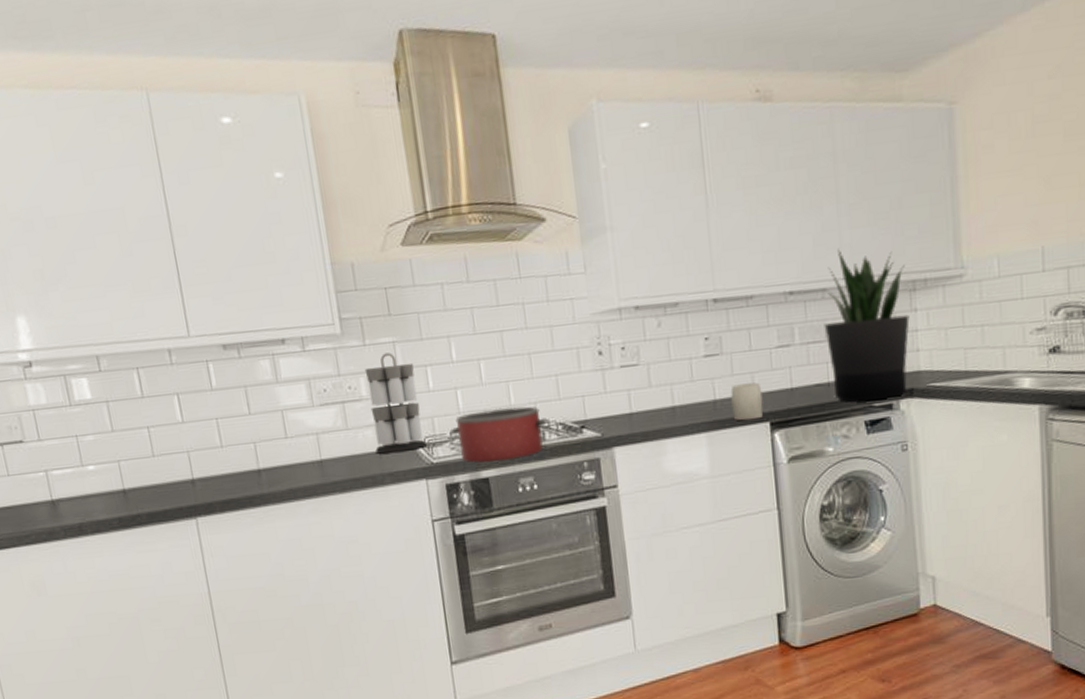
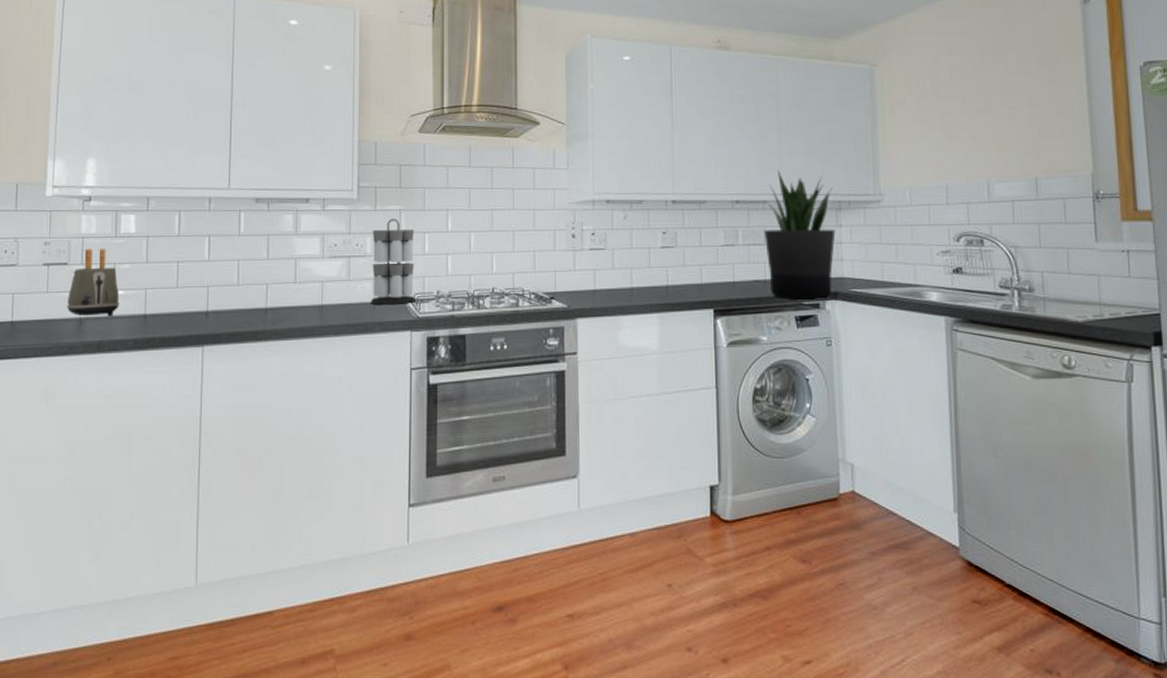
toaster: none [32,419,93,498] -> present [66,248,120,318]
cooking pot: present [451,406,547,463] -> none [438,274,522,321]
mug: present [730,382,764,421] -> none [681,274,709,306]

